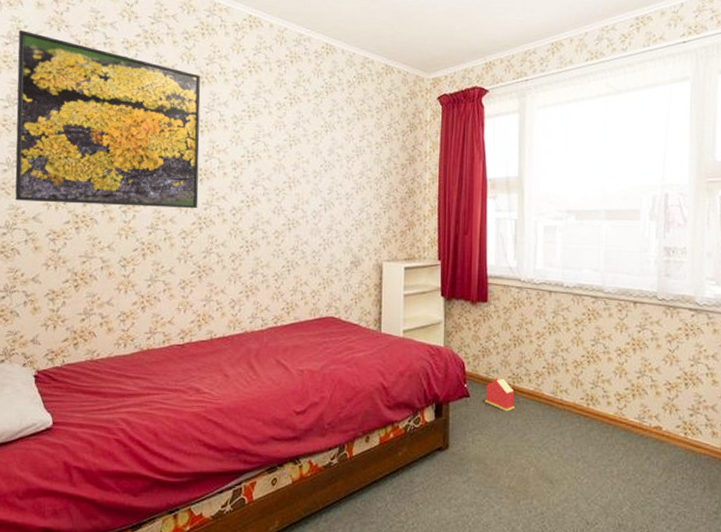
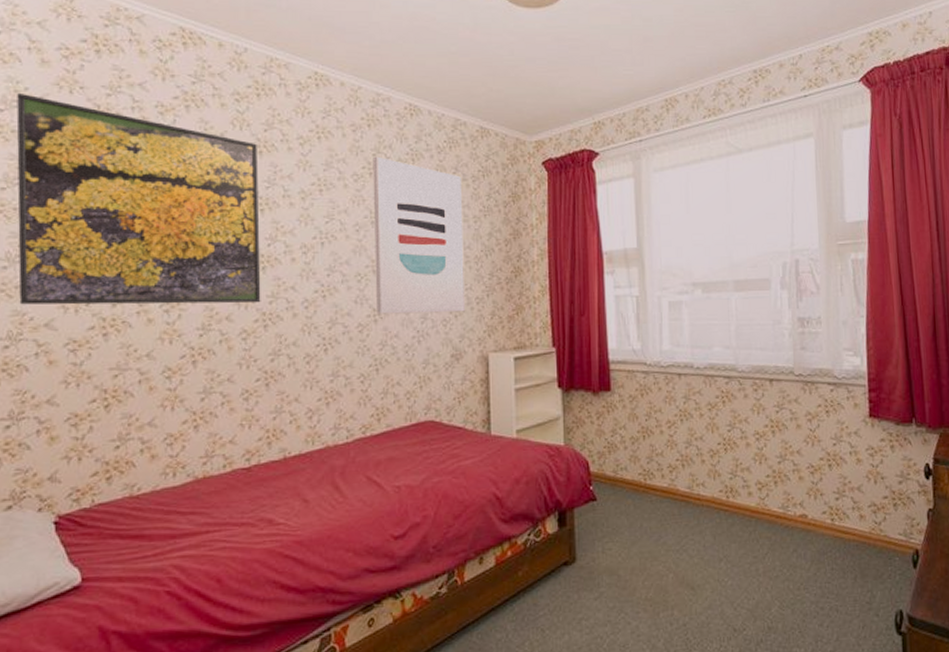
wall art: none [291,88,367,226] -> present [372,156,465,314]
toy house: present [484,378,516,412] -> none [614,475,649,514]

